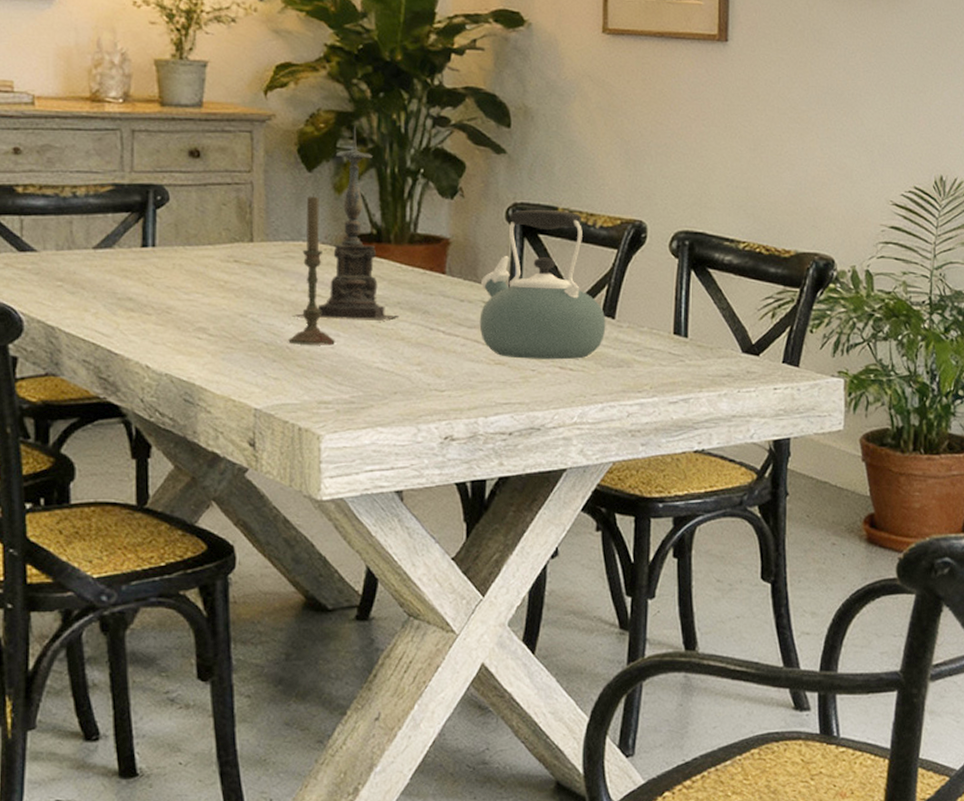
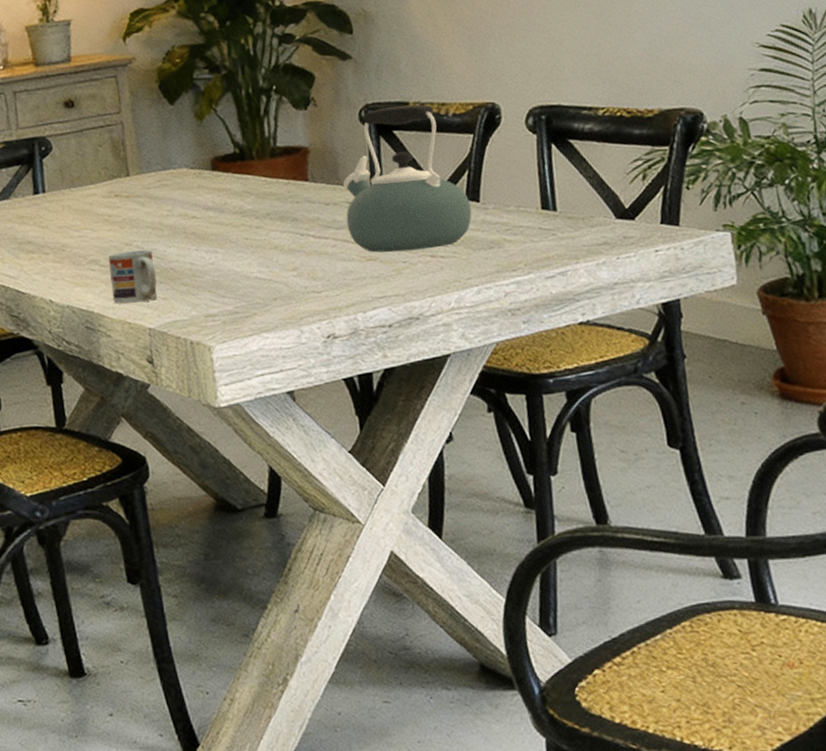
cup: none [218,323,270,380] -> present [108,250,158,305]
candle: present [288,193,335,345] -> none [171,124,214,265]
candle holder: present [291,125,400,322] -> none [171,55,270,241]

